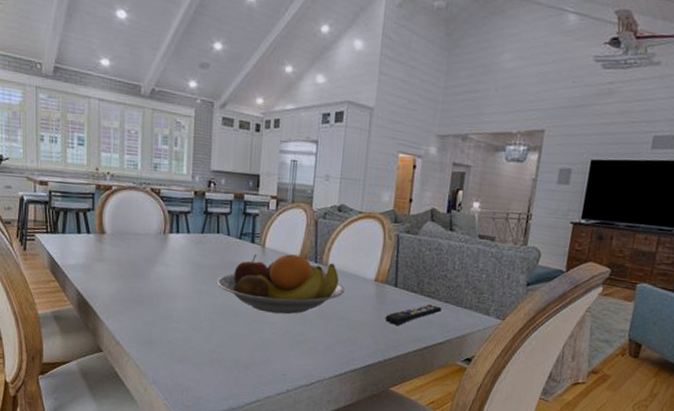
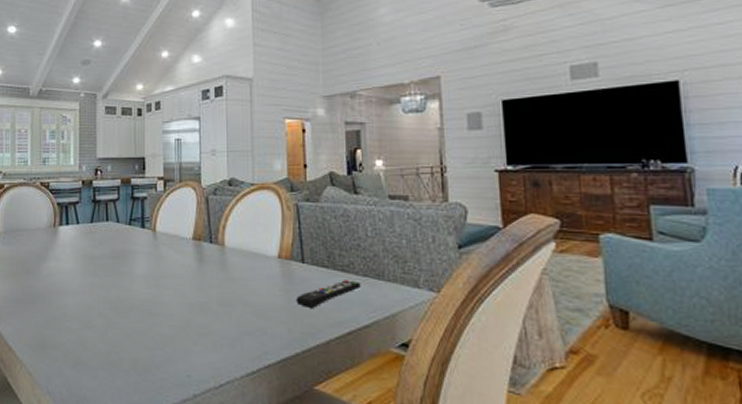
fruit bowl: present [216,254,345,314] -> none [108,236,246,304]

